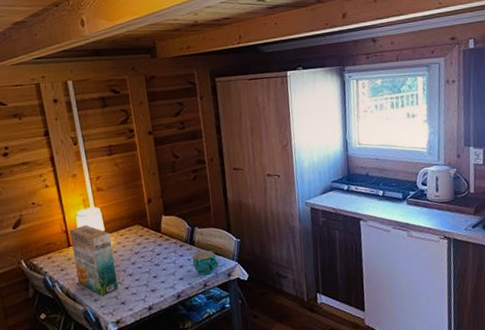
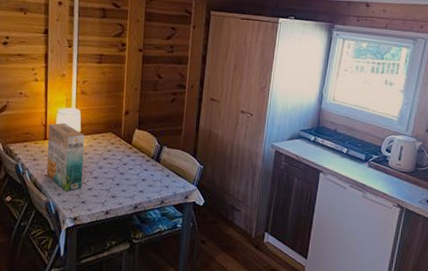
cup: present [192,250,219,275] -> none [154,169,179,193]

